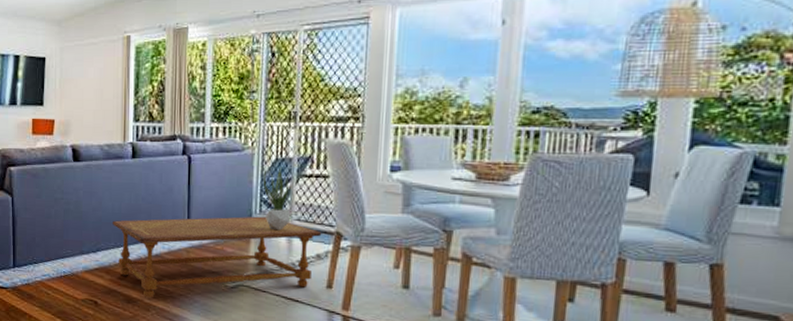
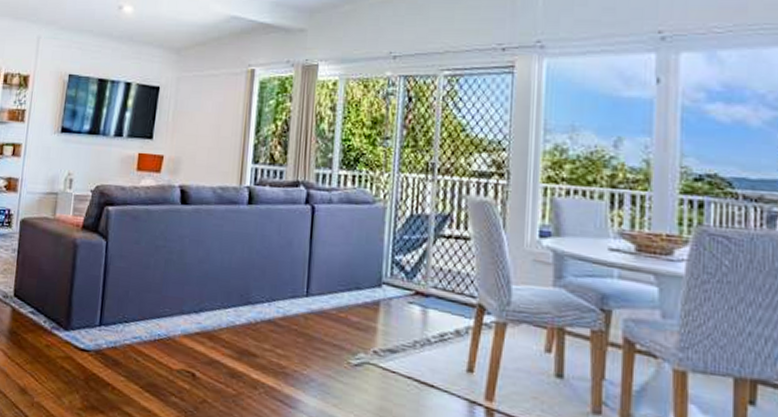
coffee table: present [111,216,322,298] -> none [219,275,462,373]
potted plant: present [263,167,291,231] -> none [395,224,427,299]

